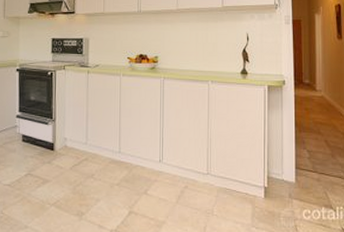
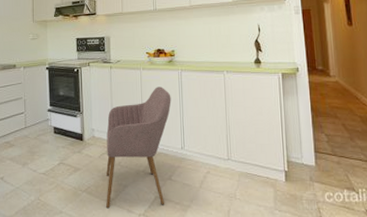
chair: none [76,95,152,224] -> present [106,87,171,209]

